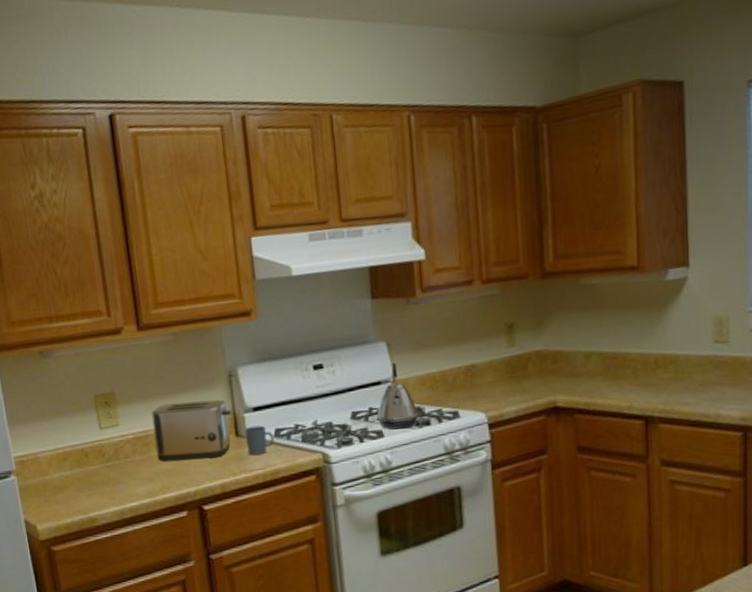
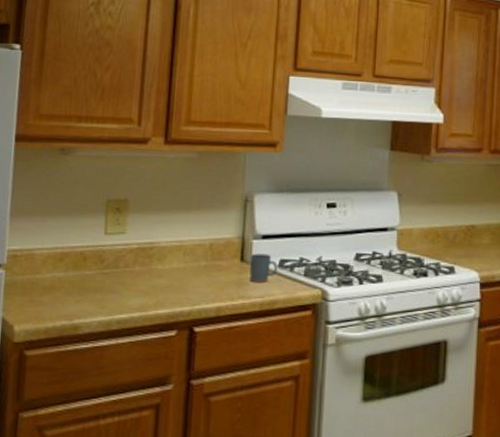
toaster: present [151,399,232,461] -> none [157,218,241,280]
kettle: present [377,362,418,430] -> none [379,212,417,277]

